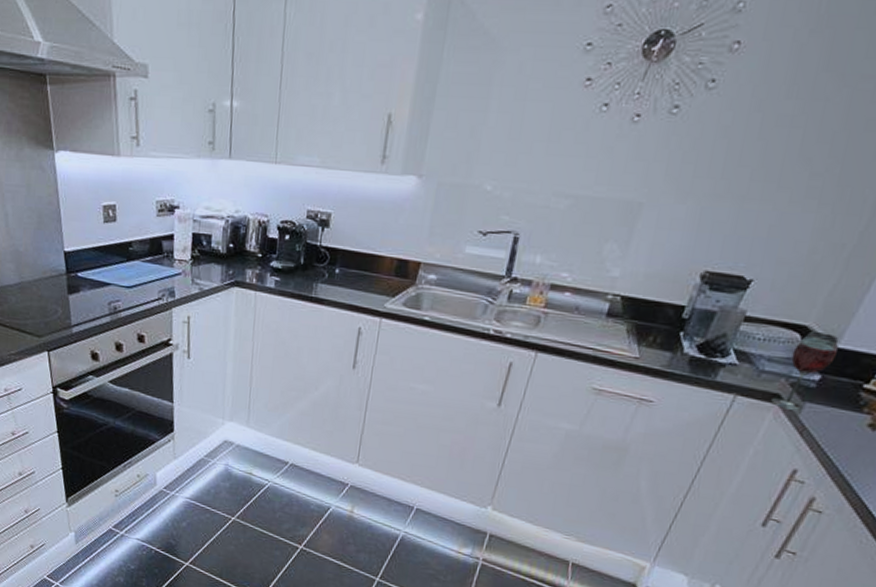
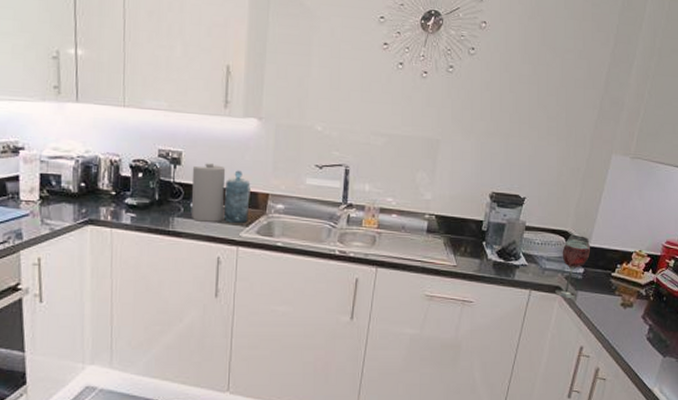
paper towel holder: none [336,226,377,291] -> present [191,163,226,222]
canister: none [368,235,403,293] -> present [223,170,252,223]

